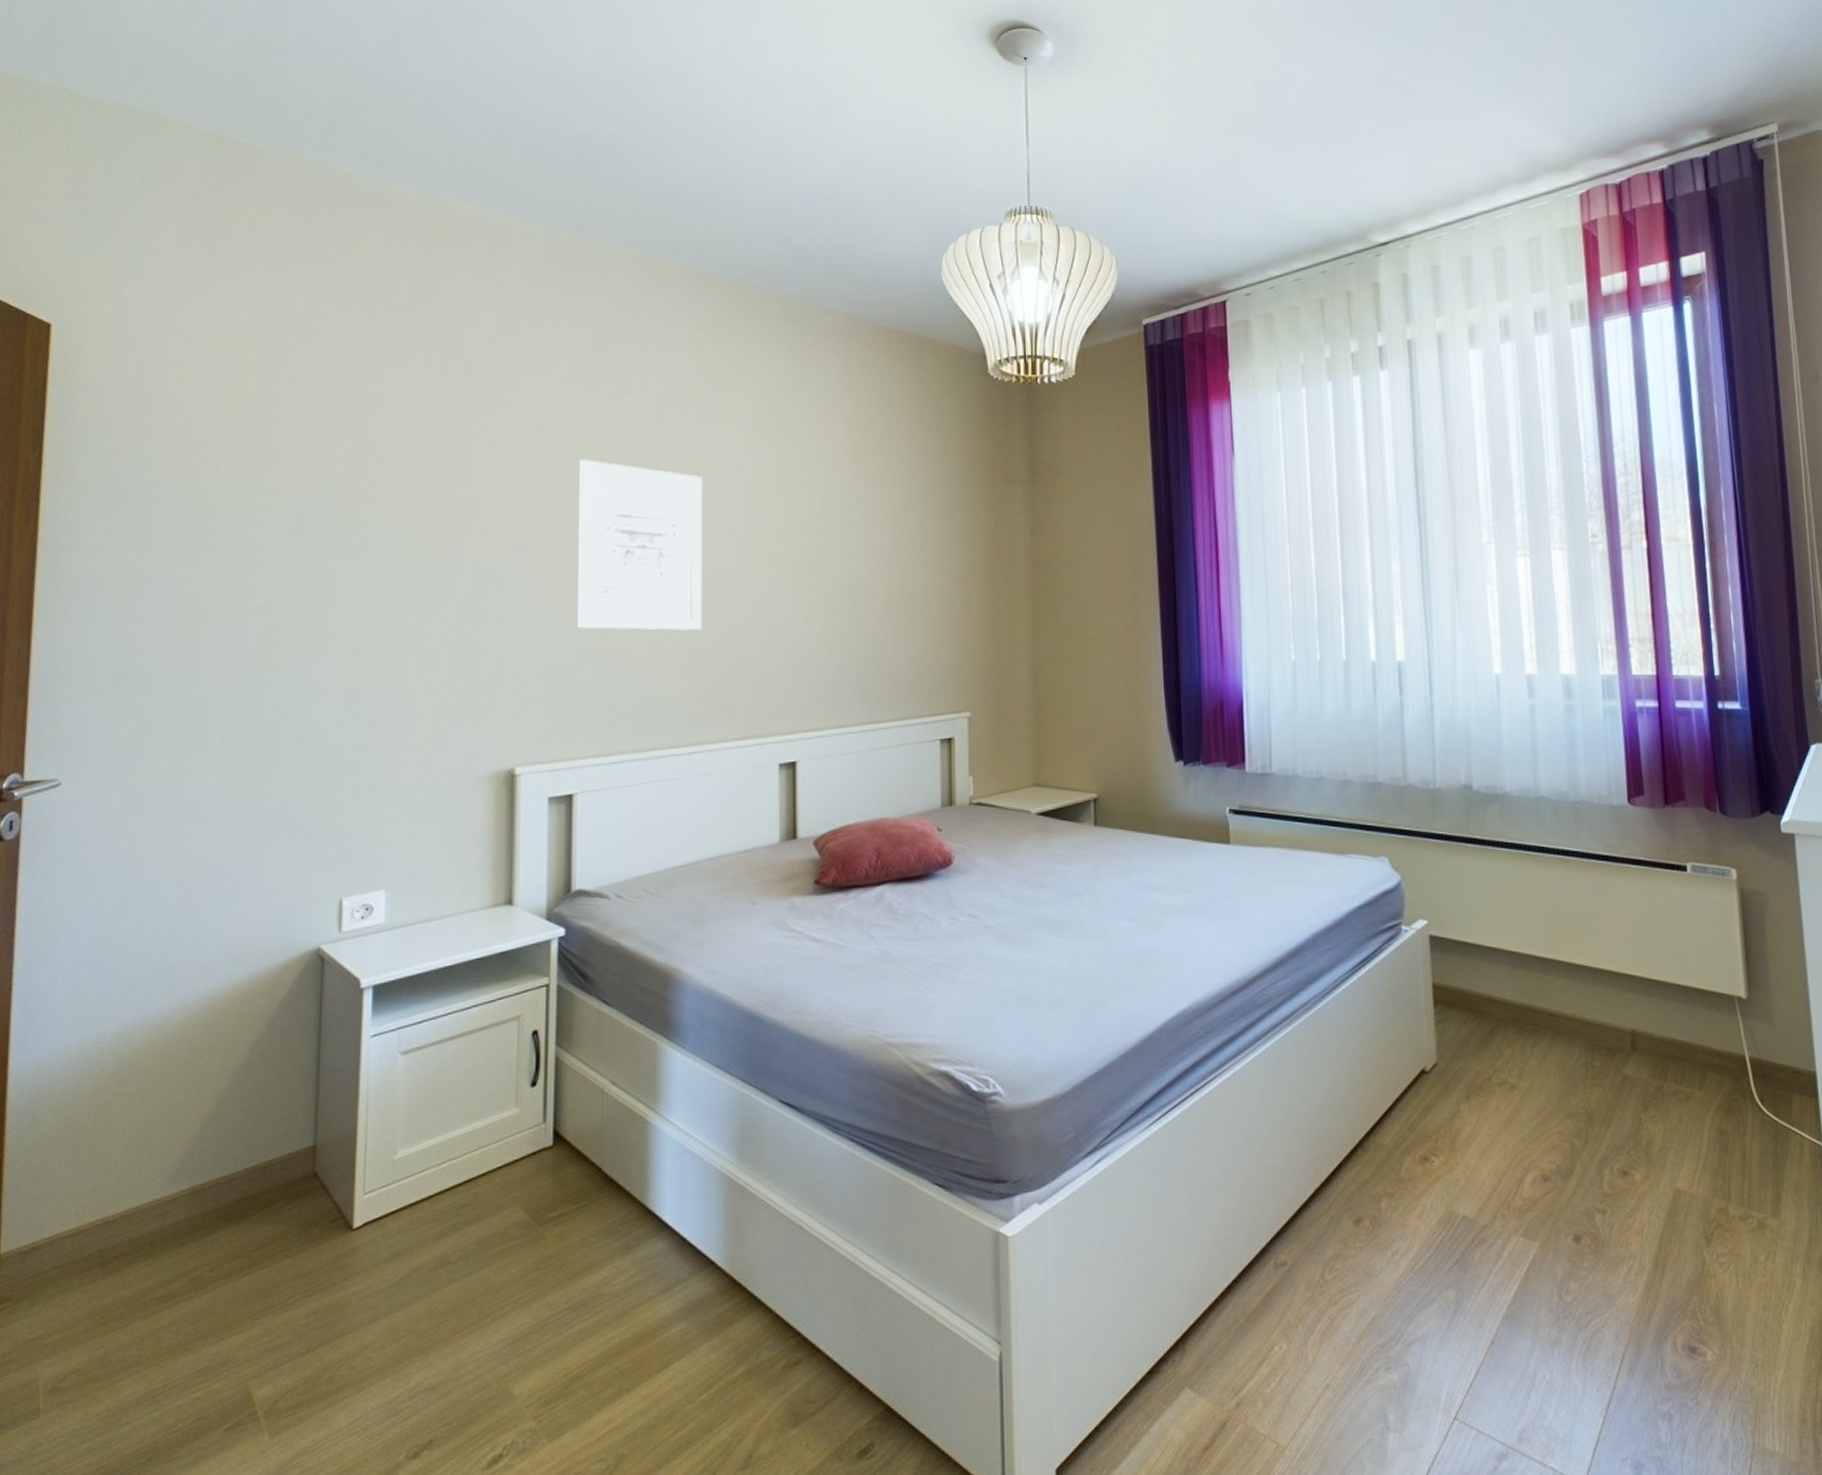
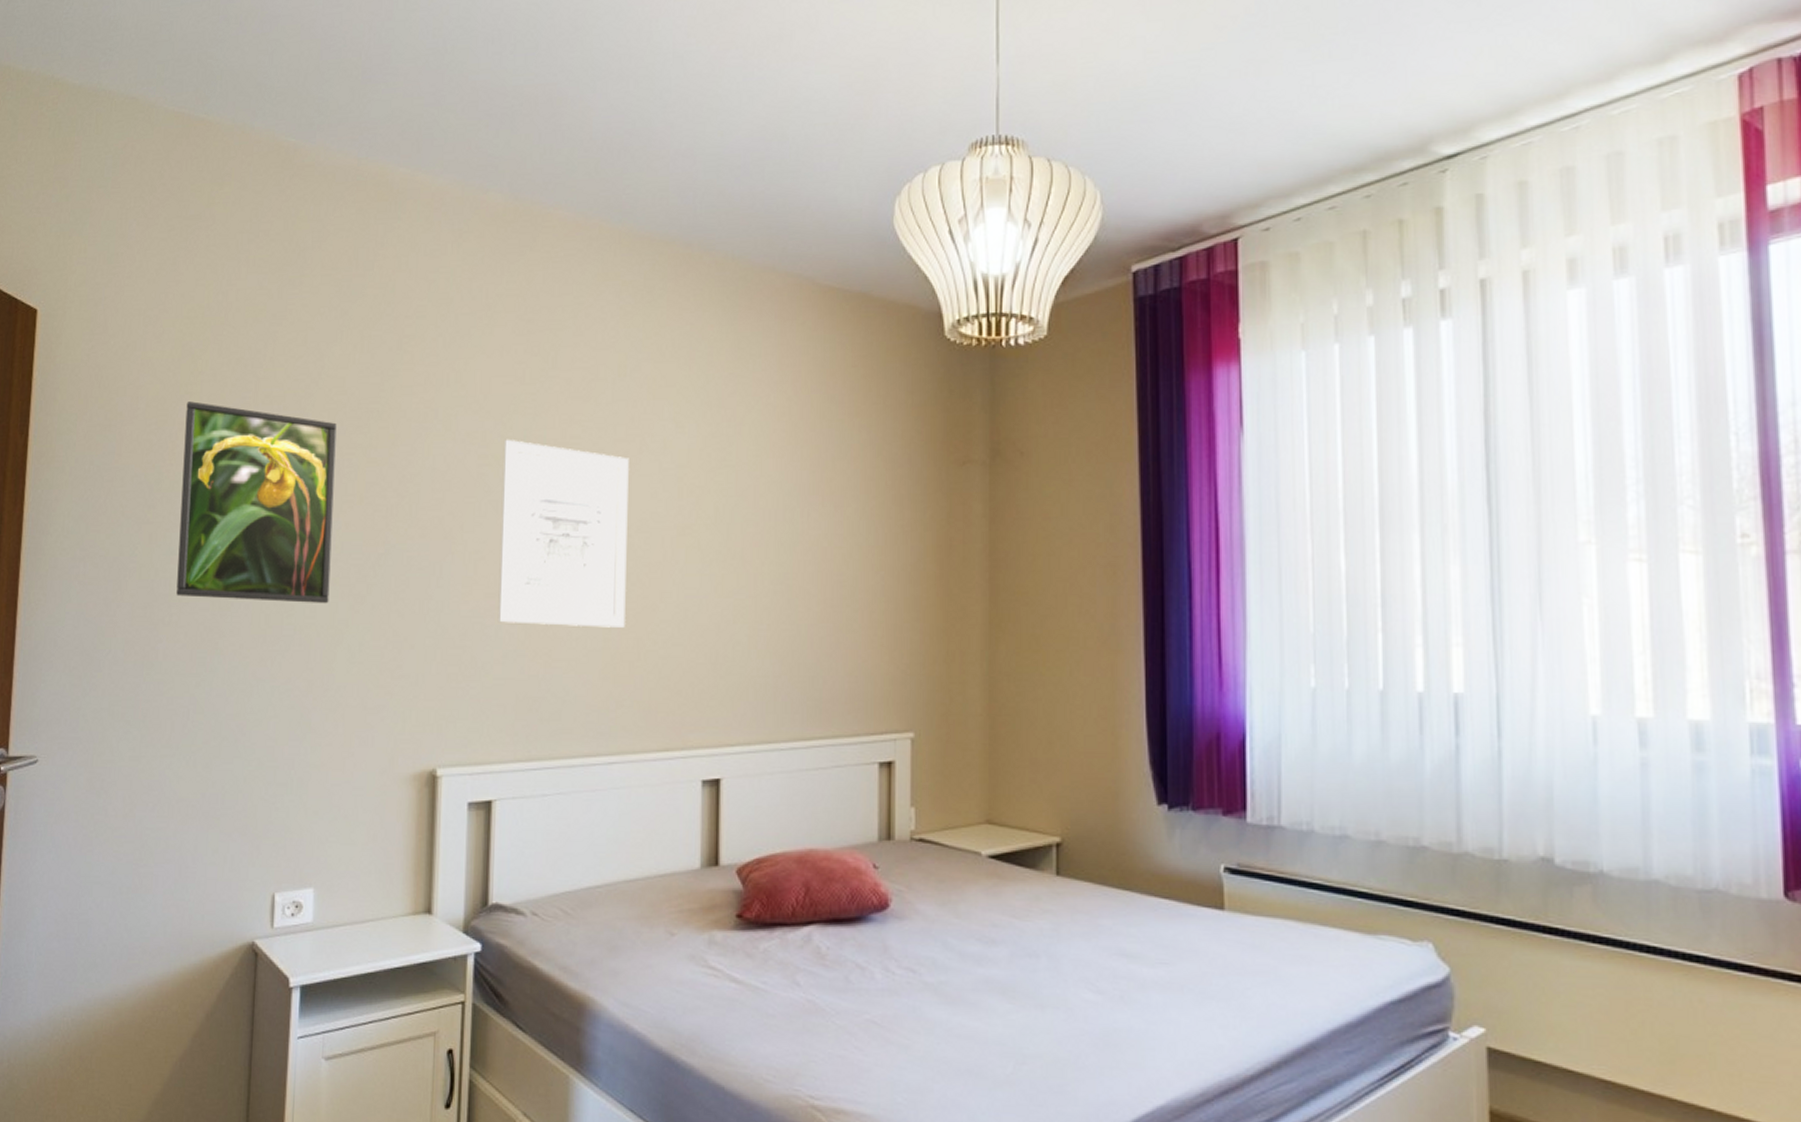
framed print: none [224,420,401,616] -> present [176,401,337,604]

